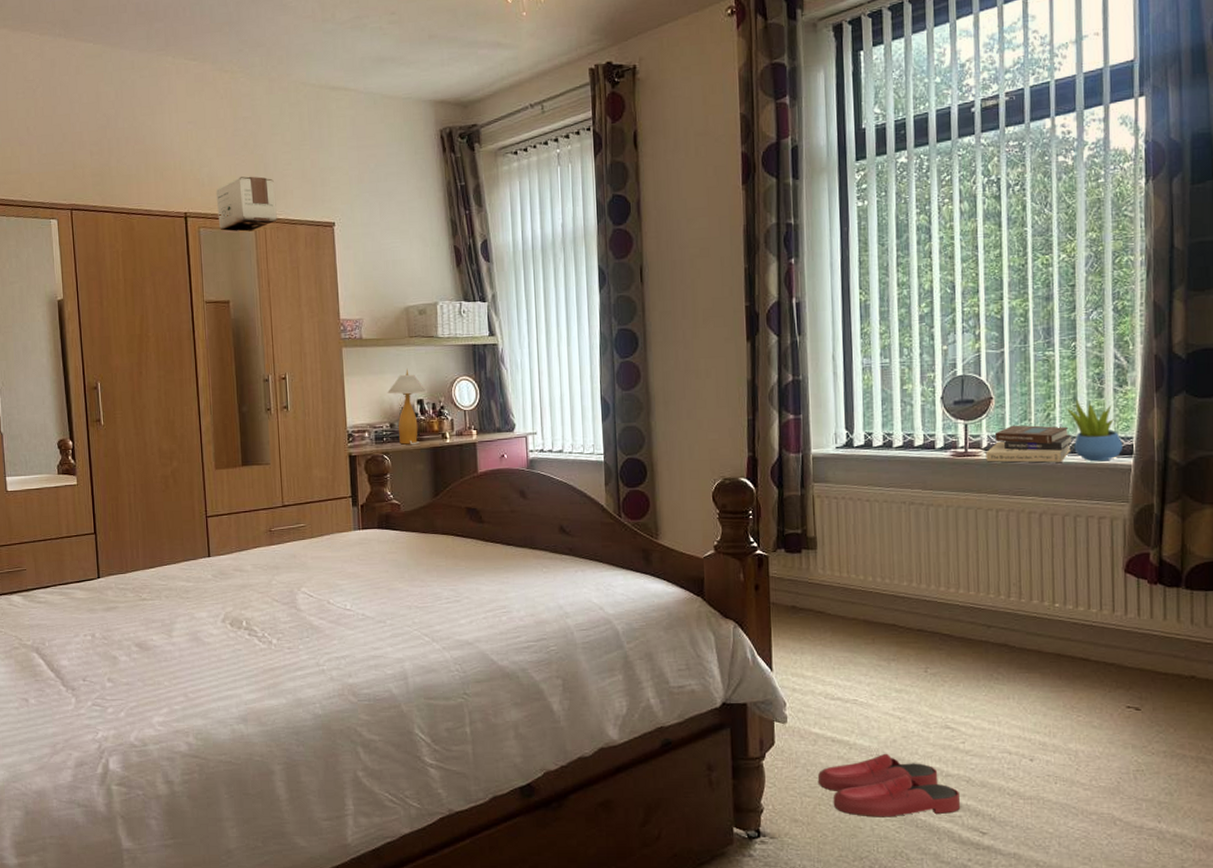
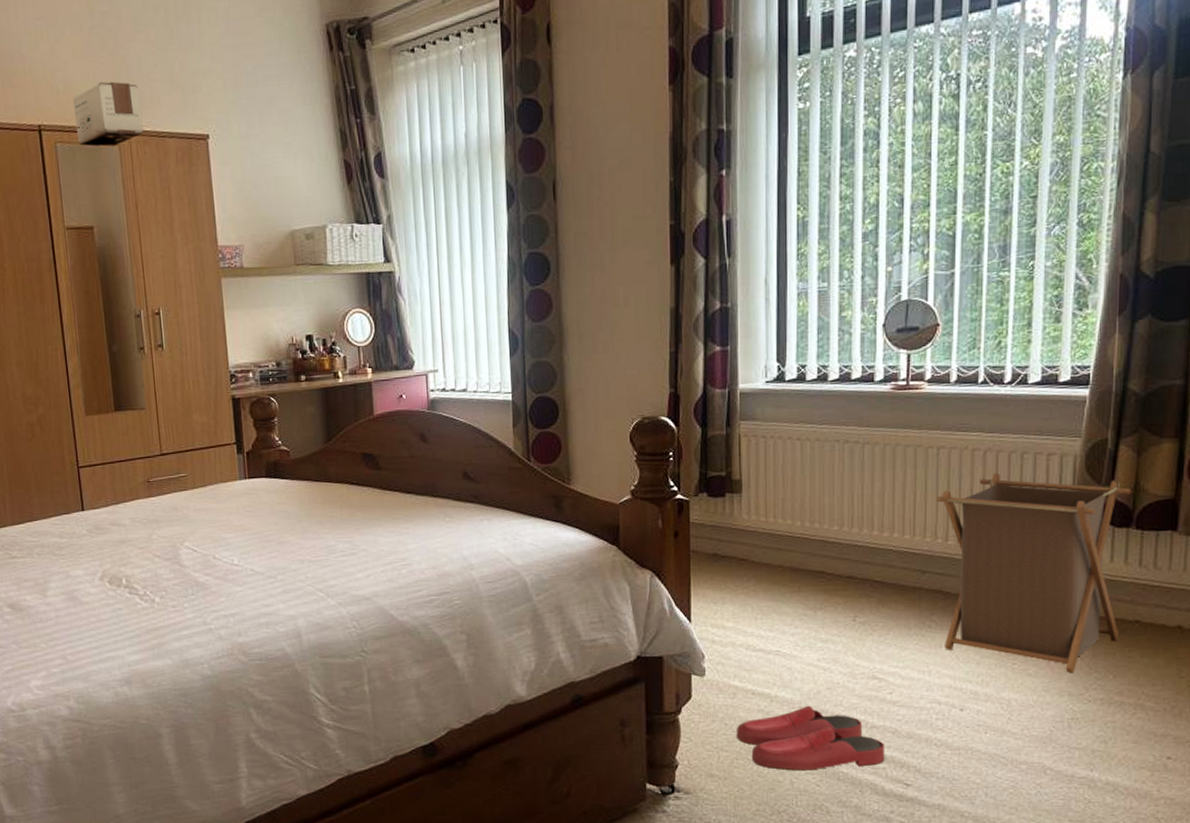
table lamp: present [387,368,428,445] -> none [273,300,318,386]
books: present [985,425,1073,463] -> none [929,354,1024,396]
laundry basket: none [998,534,1179,726] -> present [937,472,1132,674]
succulent plant: present [1066,398,1124,462] -> none [1019,324,1079,393]

